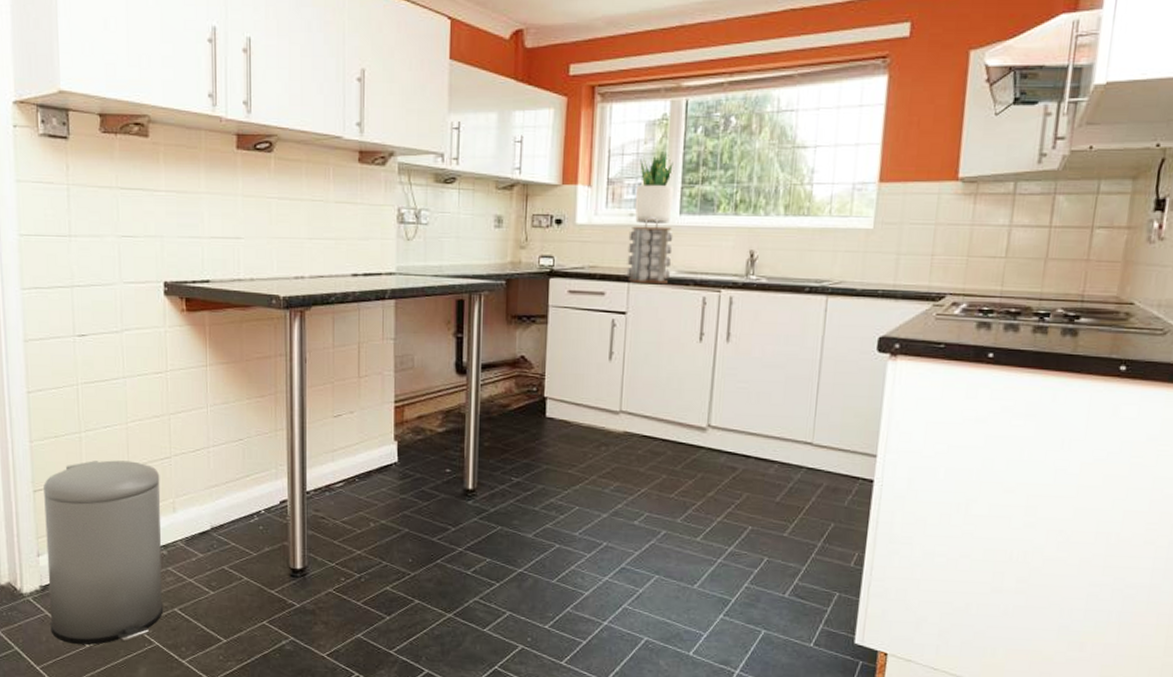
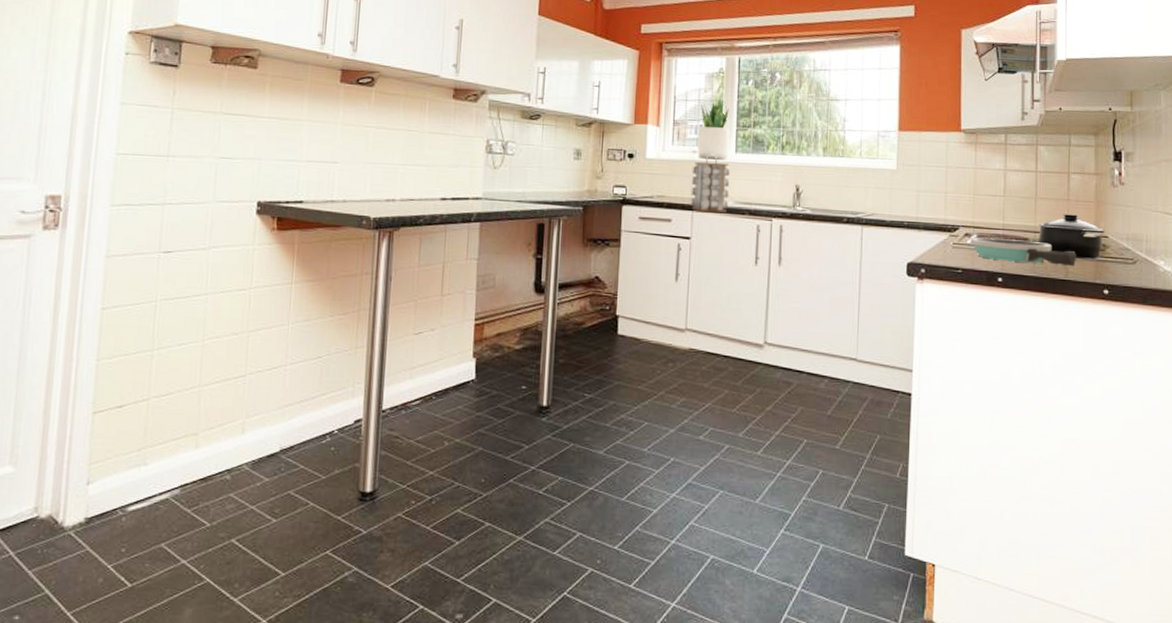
pedal bin: present [43,460,164,645] -> none [90,379,232,584]
frying pan: none [958,307,1090,340] -> present [970,238,1076,267]
saucepan: none [1044,276,1131,330] -> present [1039,213,1105,259]

